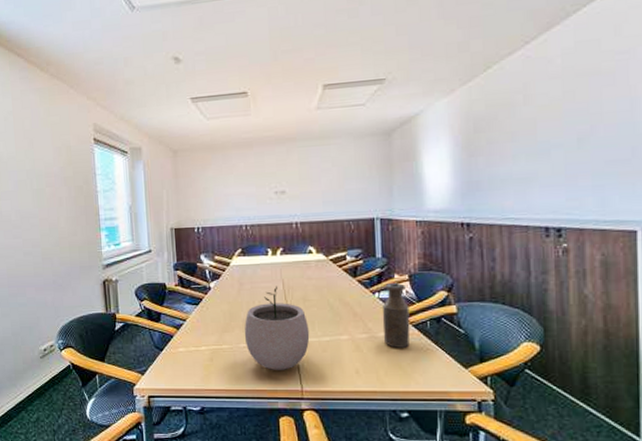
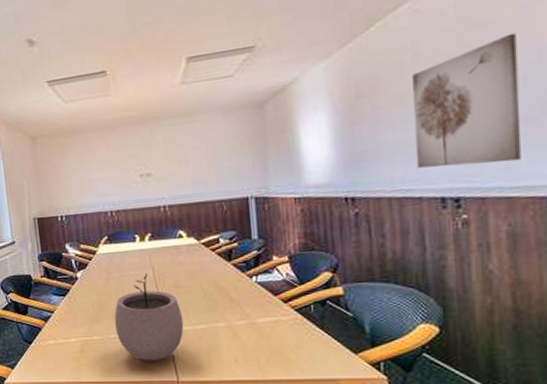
bottle: present [382,283,410,348] -> none [260,265,293,334]
wall art: none [523,83,615,200] -> present [412,33,521,168]

